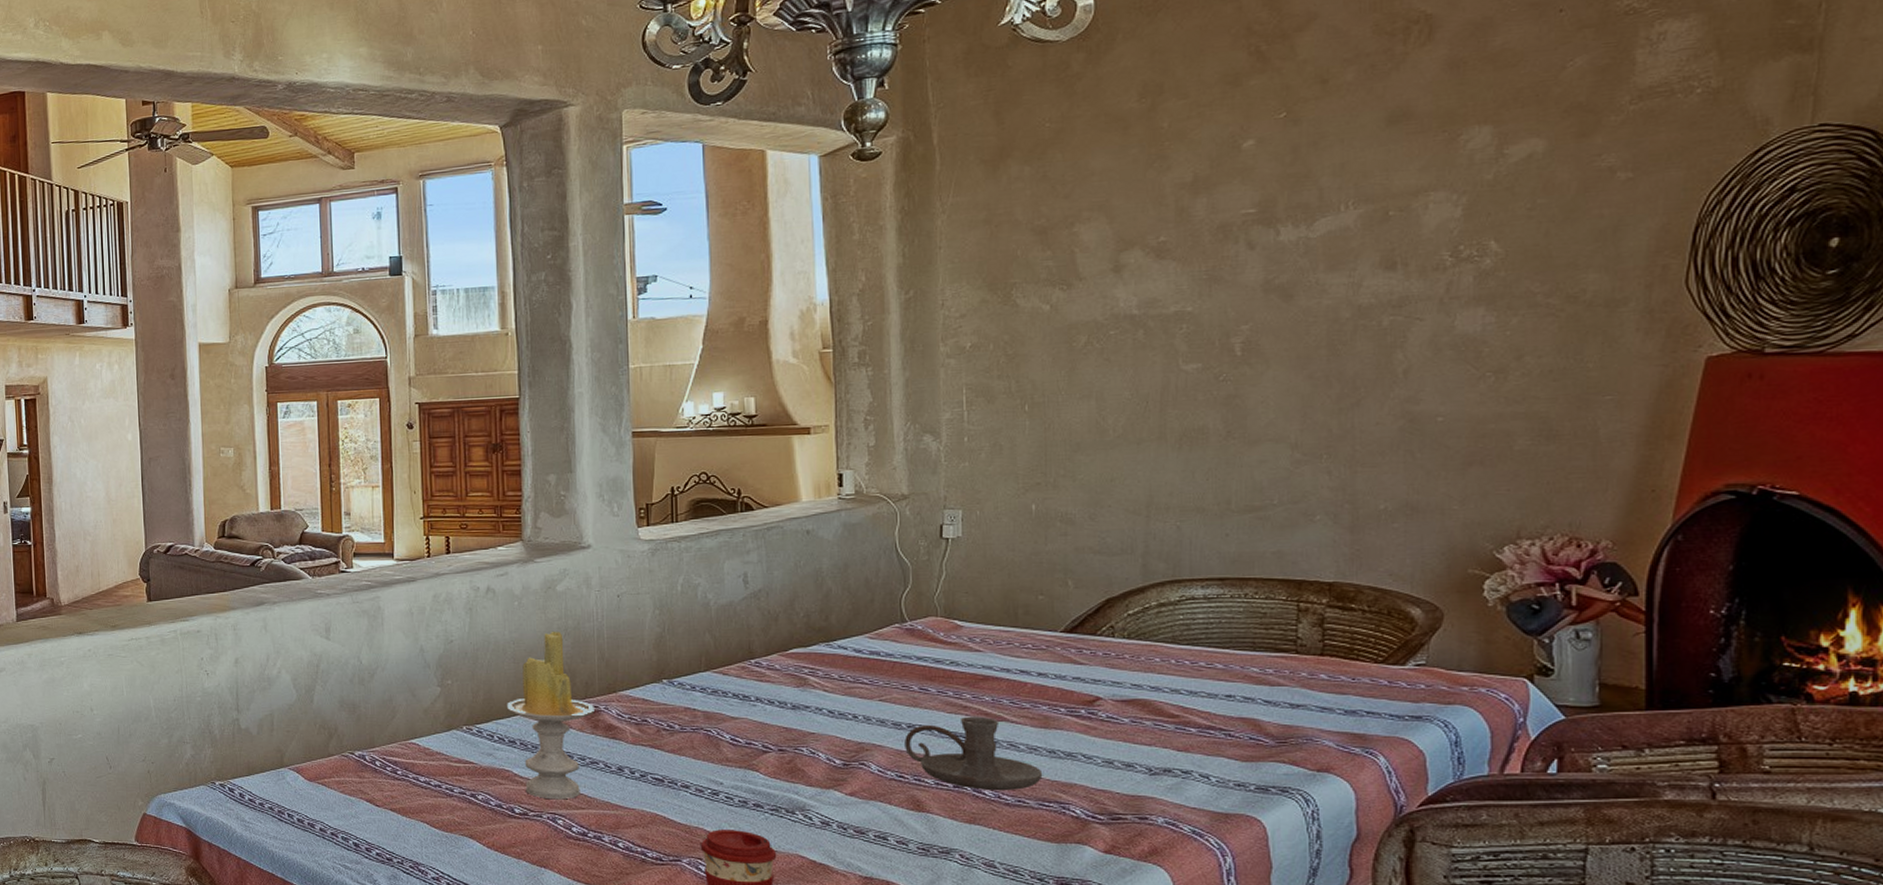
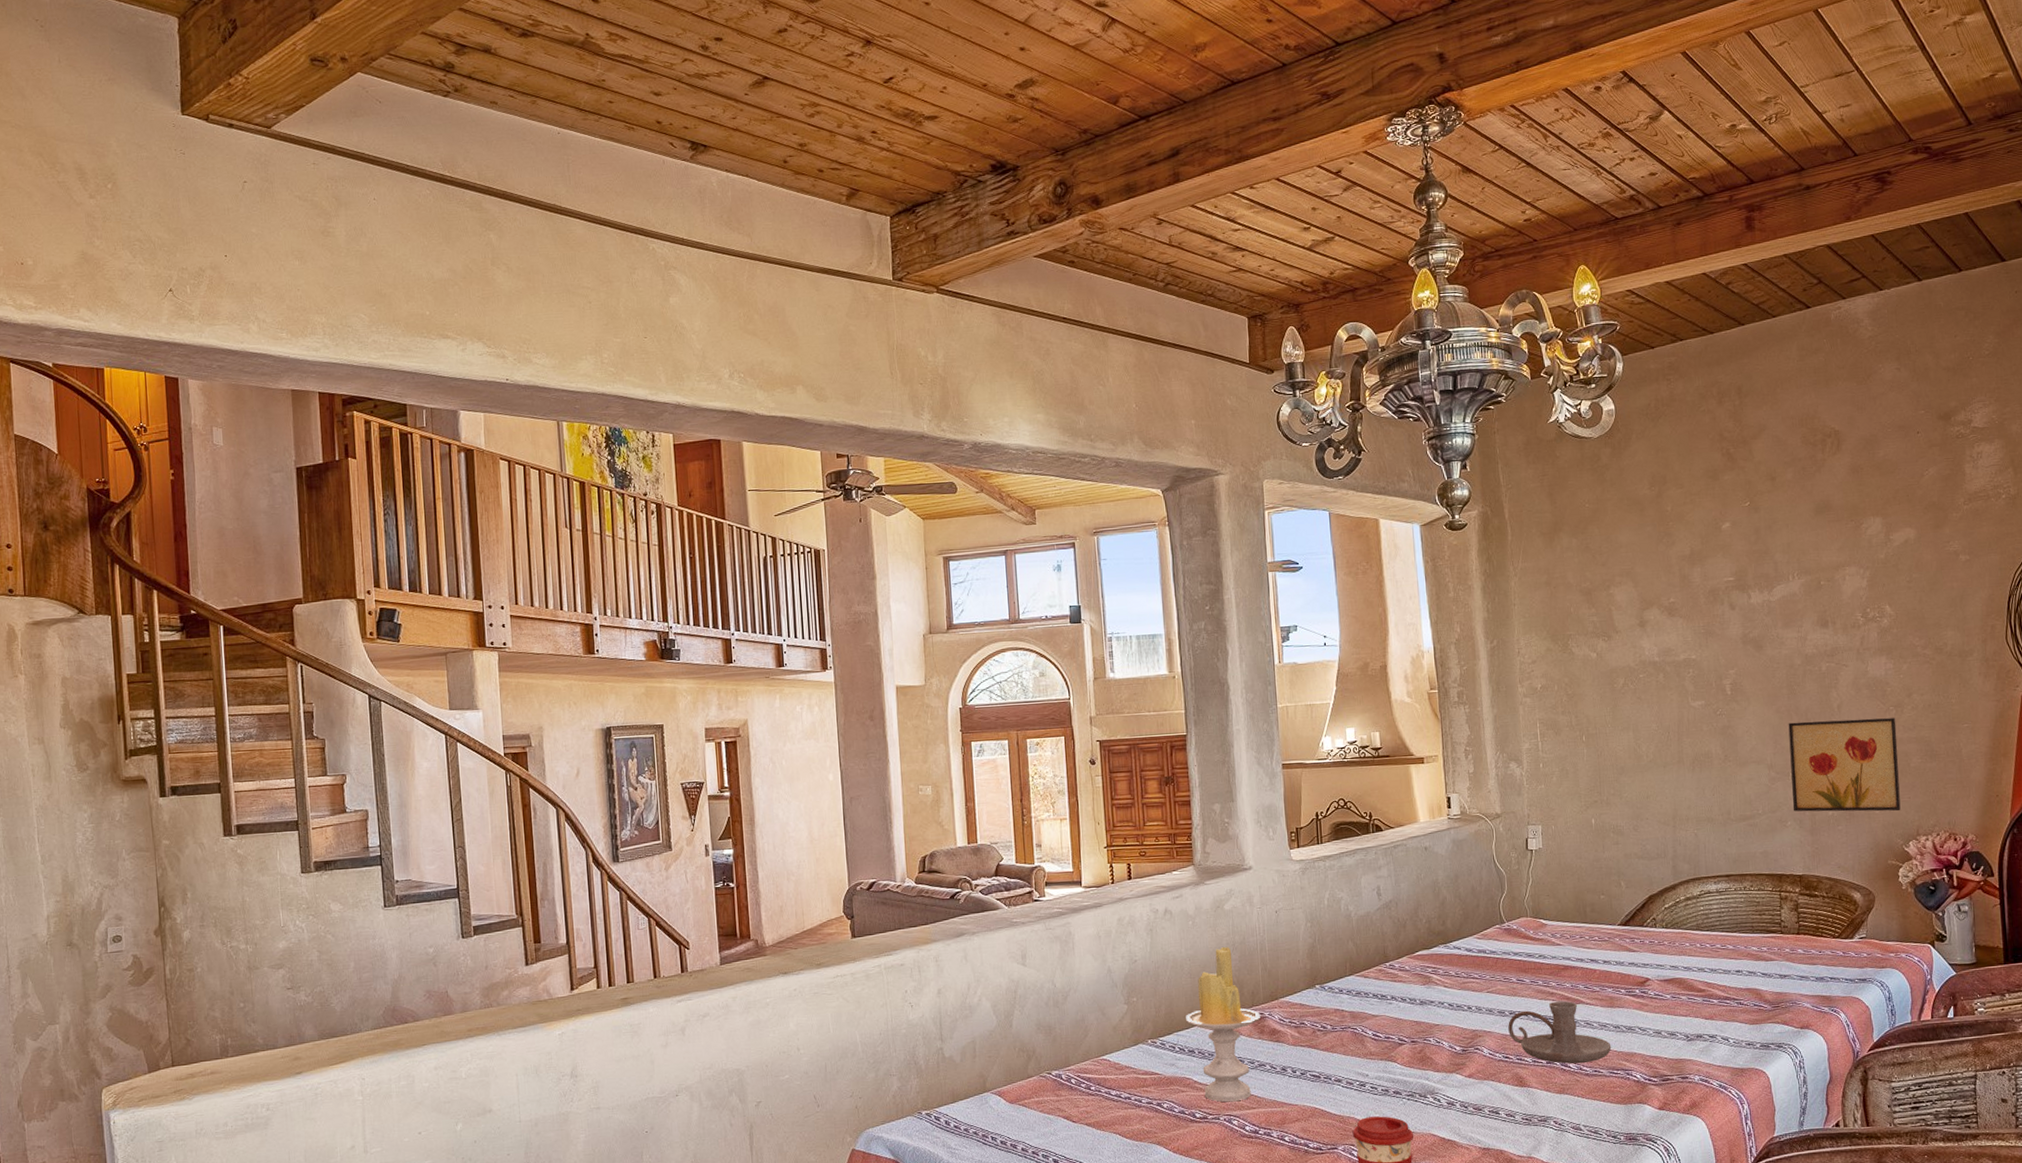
wall art: none [1324,386,1495,507] -> present [1788,718,1901,812]

